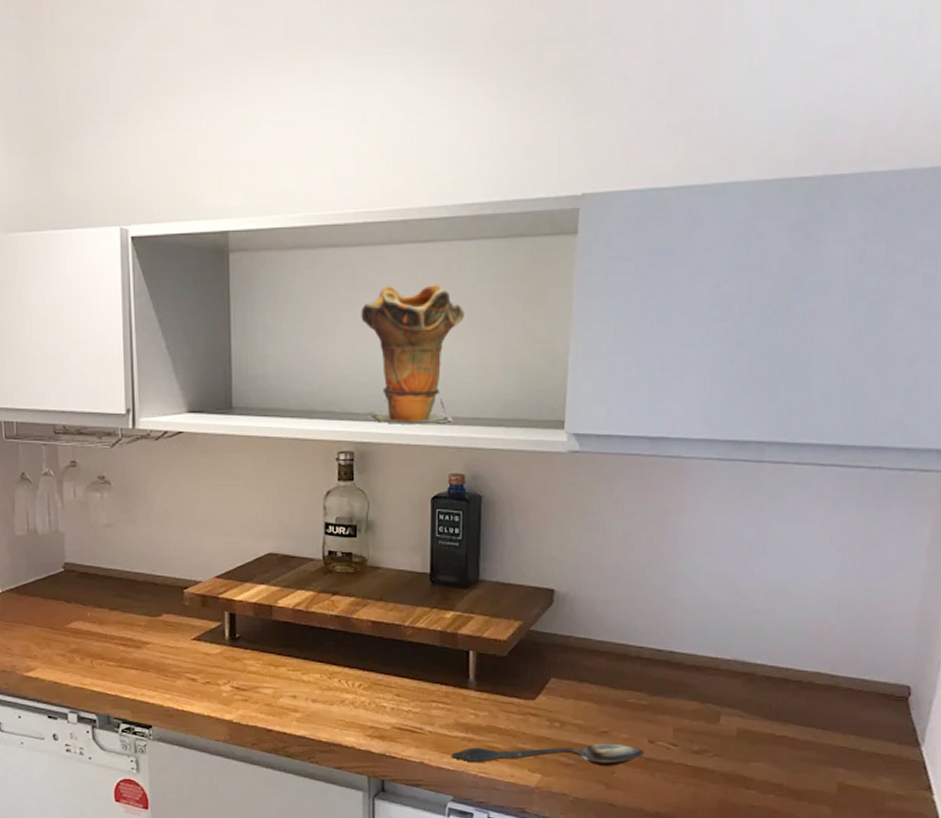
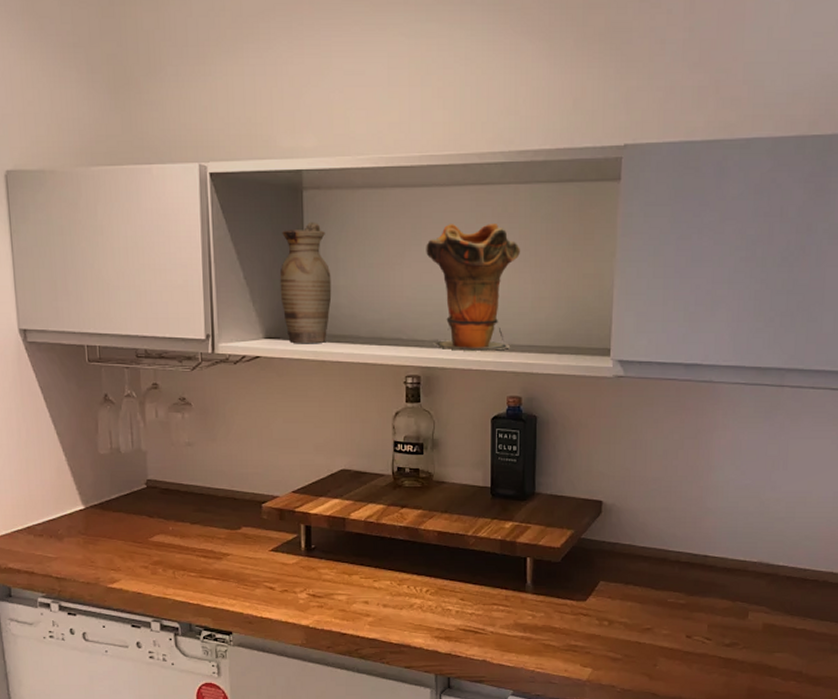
ceramic jug: none [204,286,259,418] -> present [280,221,332,344]
spoon: present [451,744,644,767] -> none [511,640,683,661]

